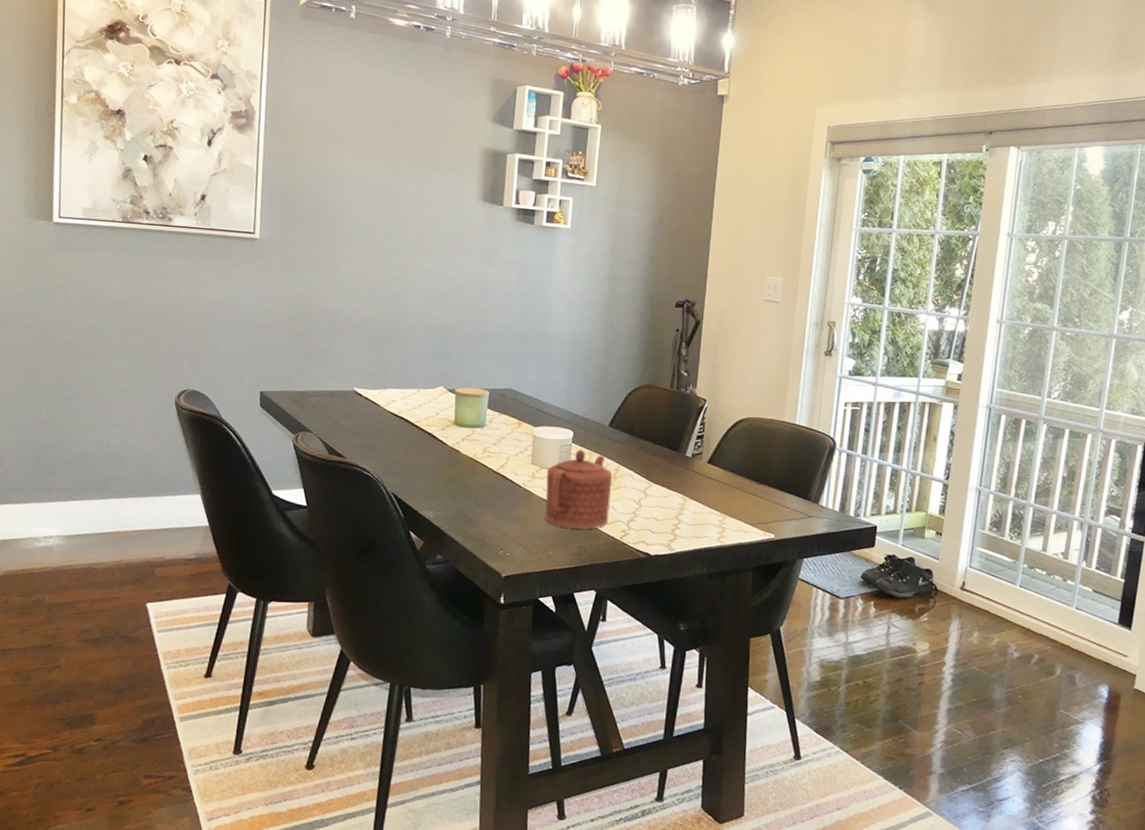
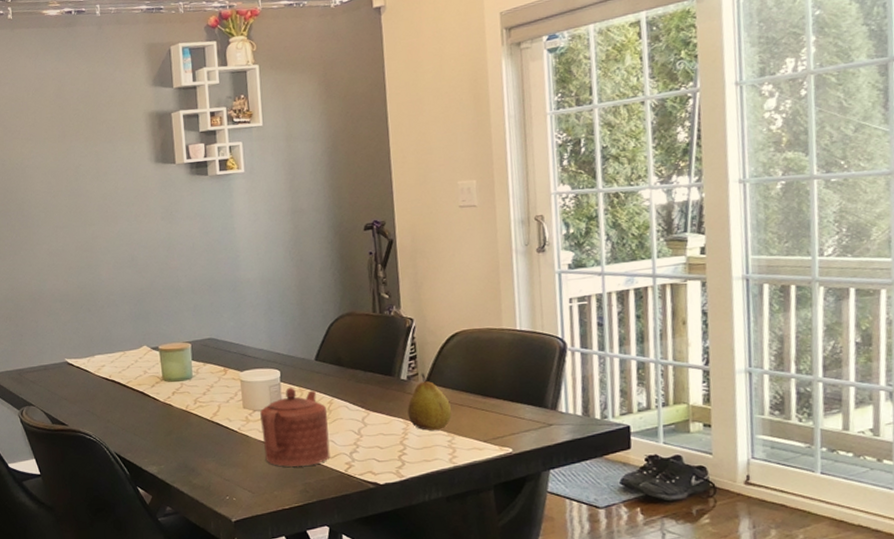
fruit: none [687,453,728,509] -> present [407,373,452,430]

